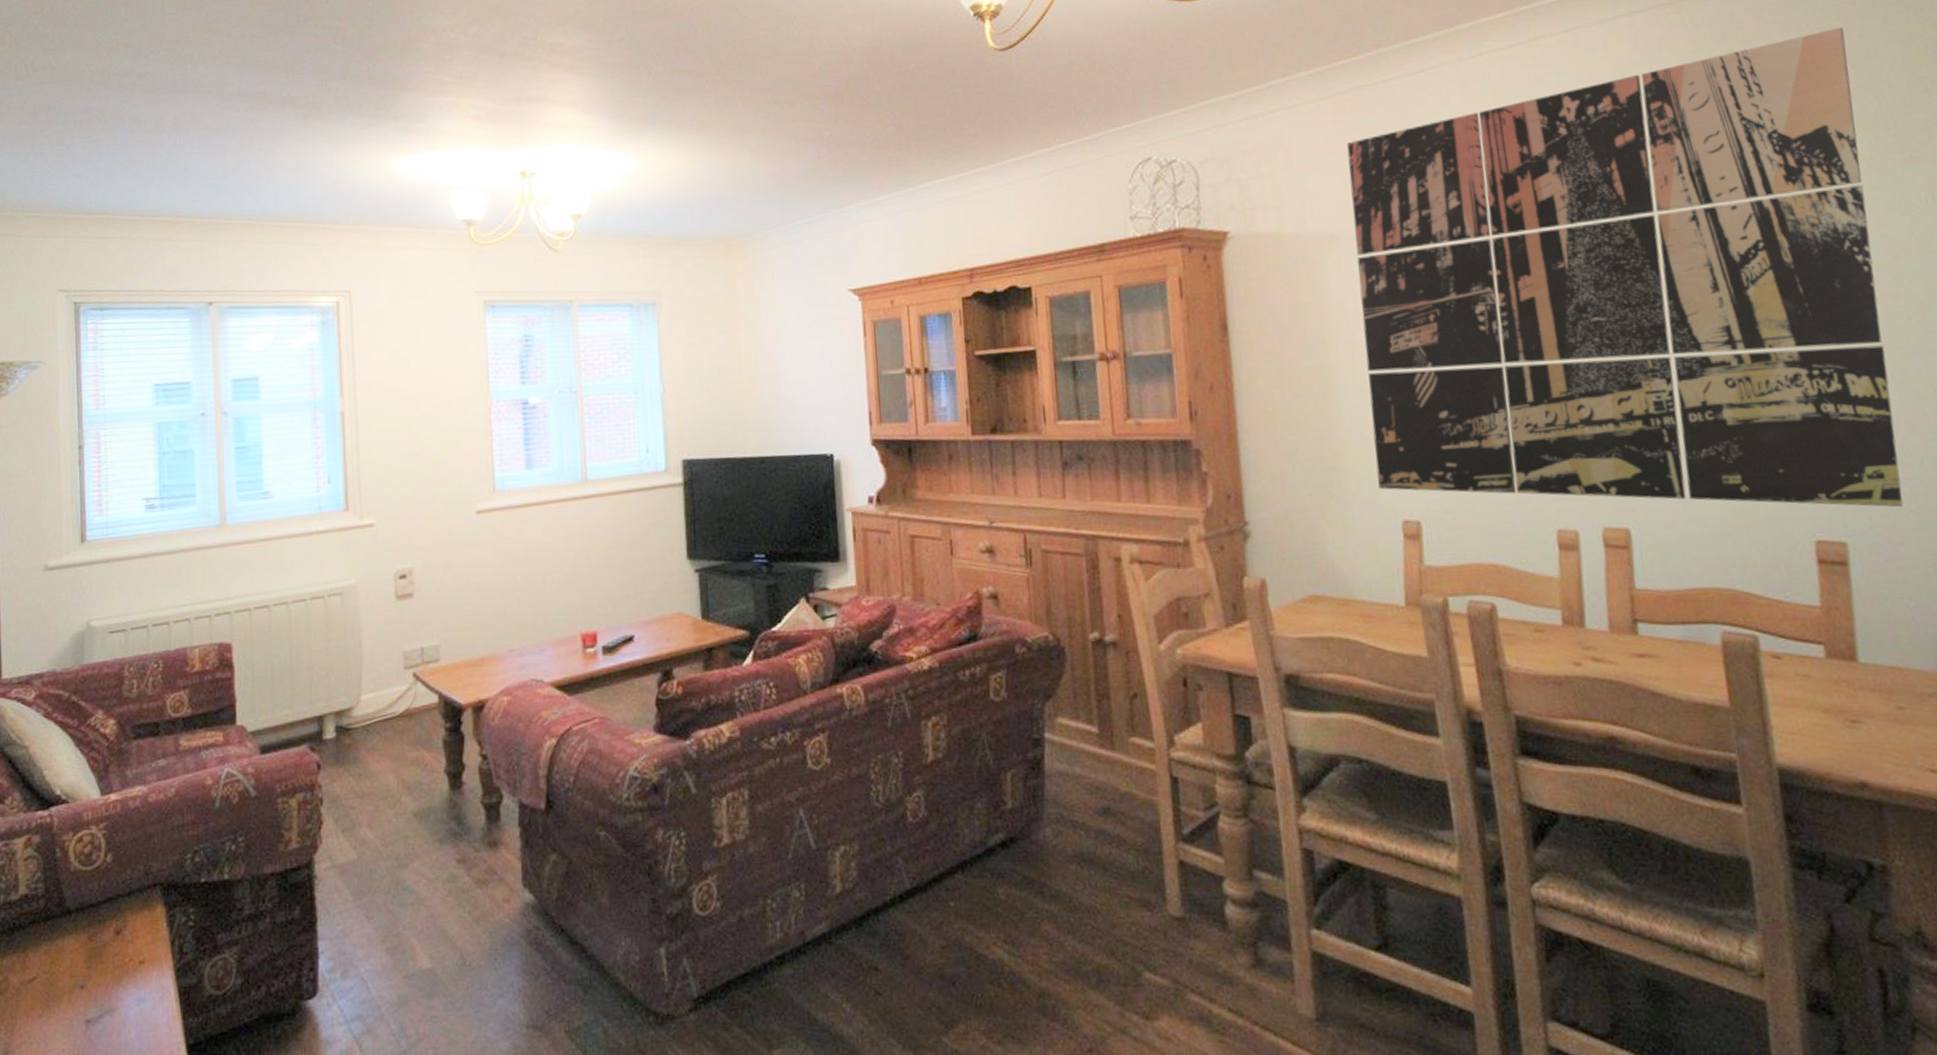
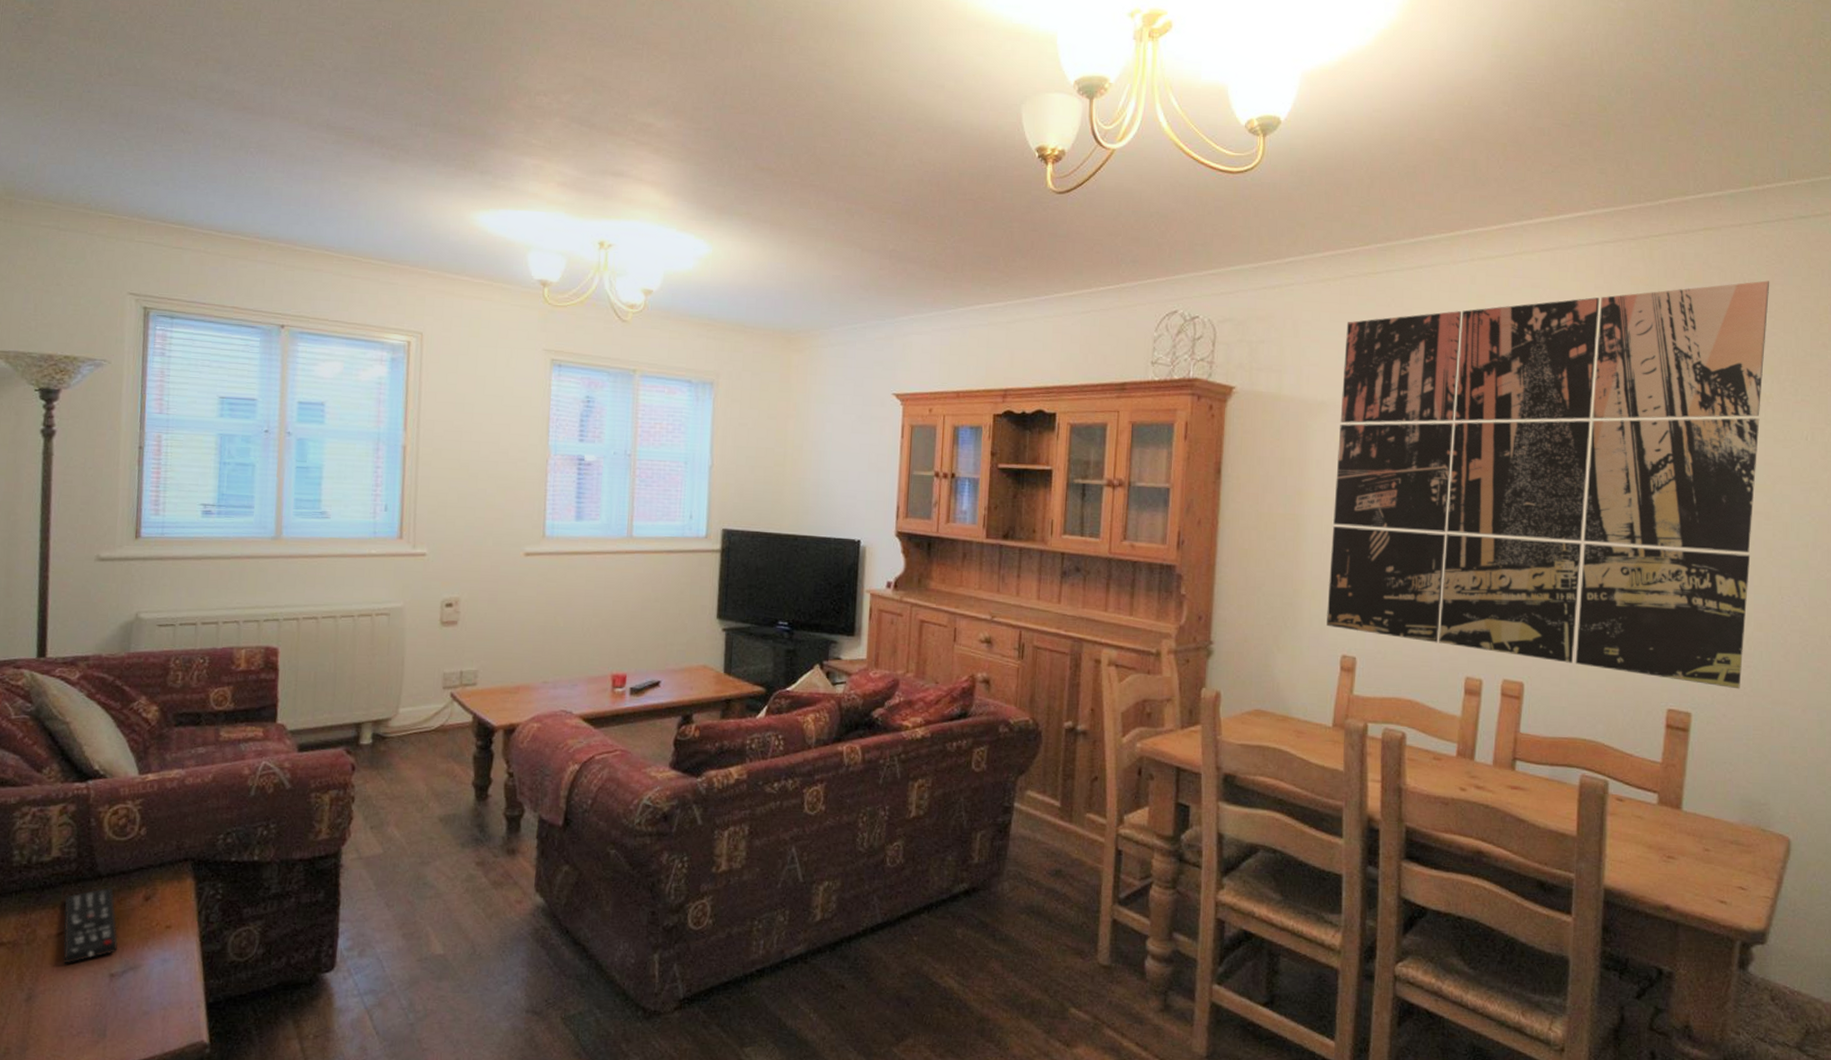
remote control: none [35,923,91,1013] -> present [63,887,118,964]

